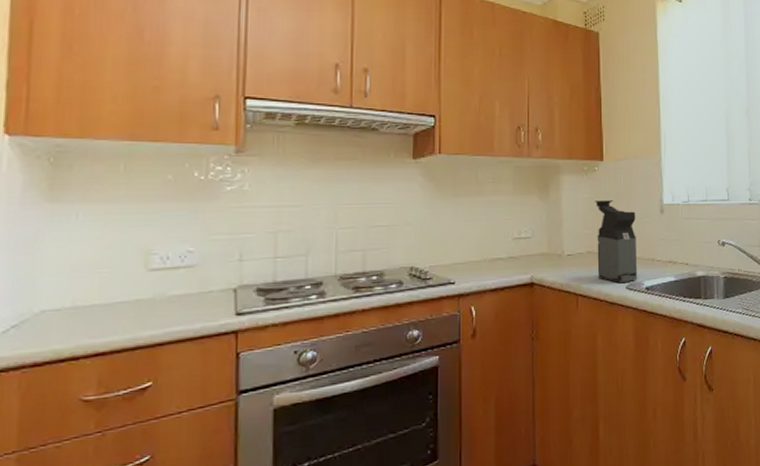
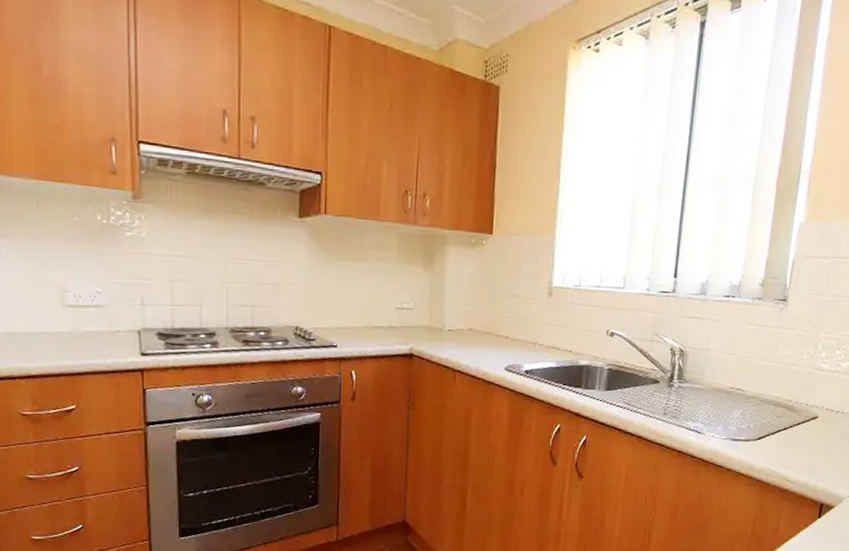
coffee maker: present [595,200,637,283] -> none [477,276,522,363]

